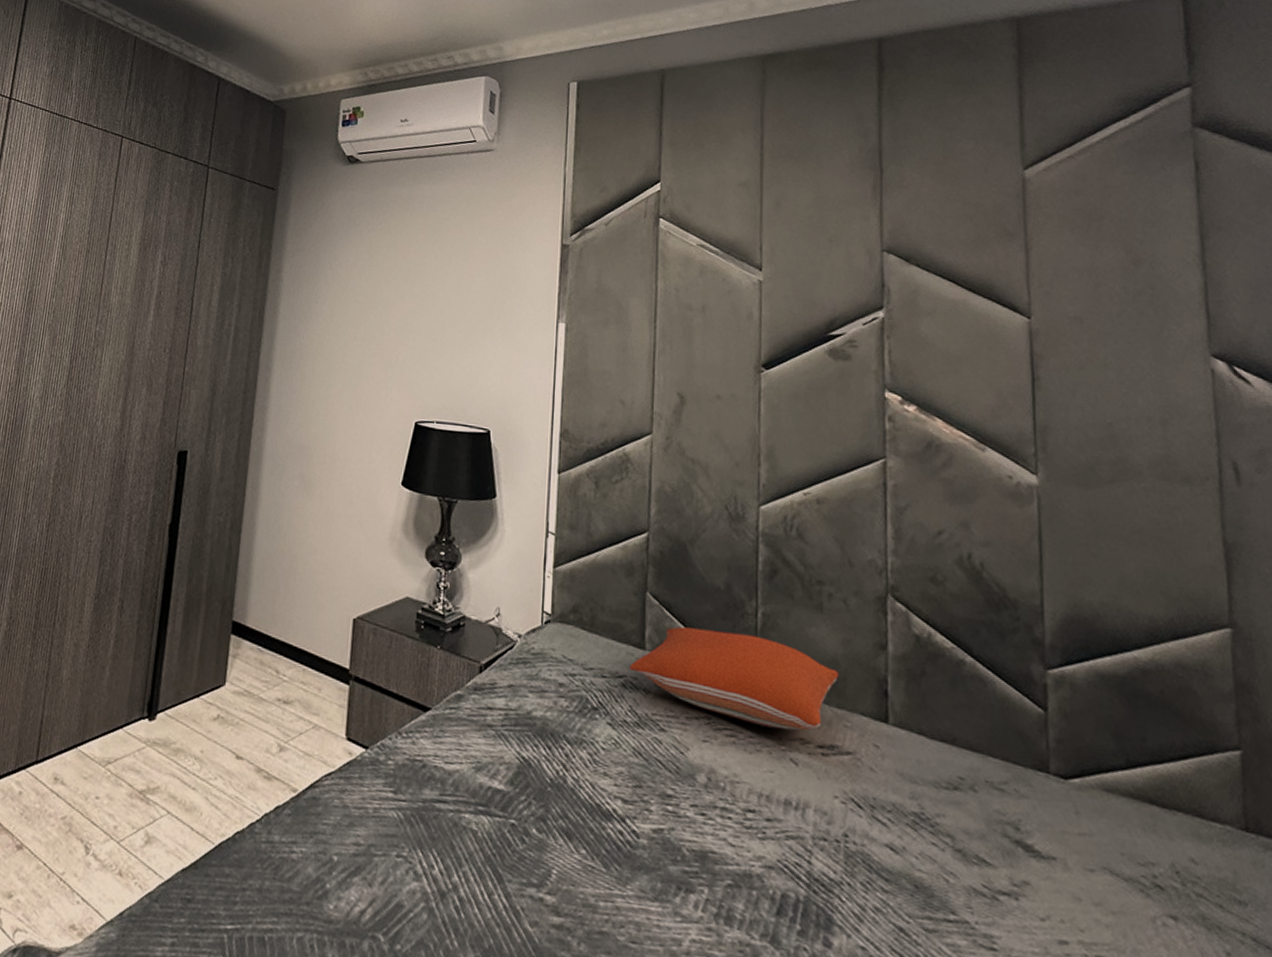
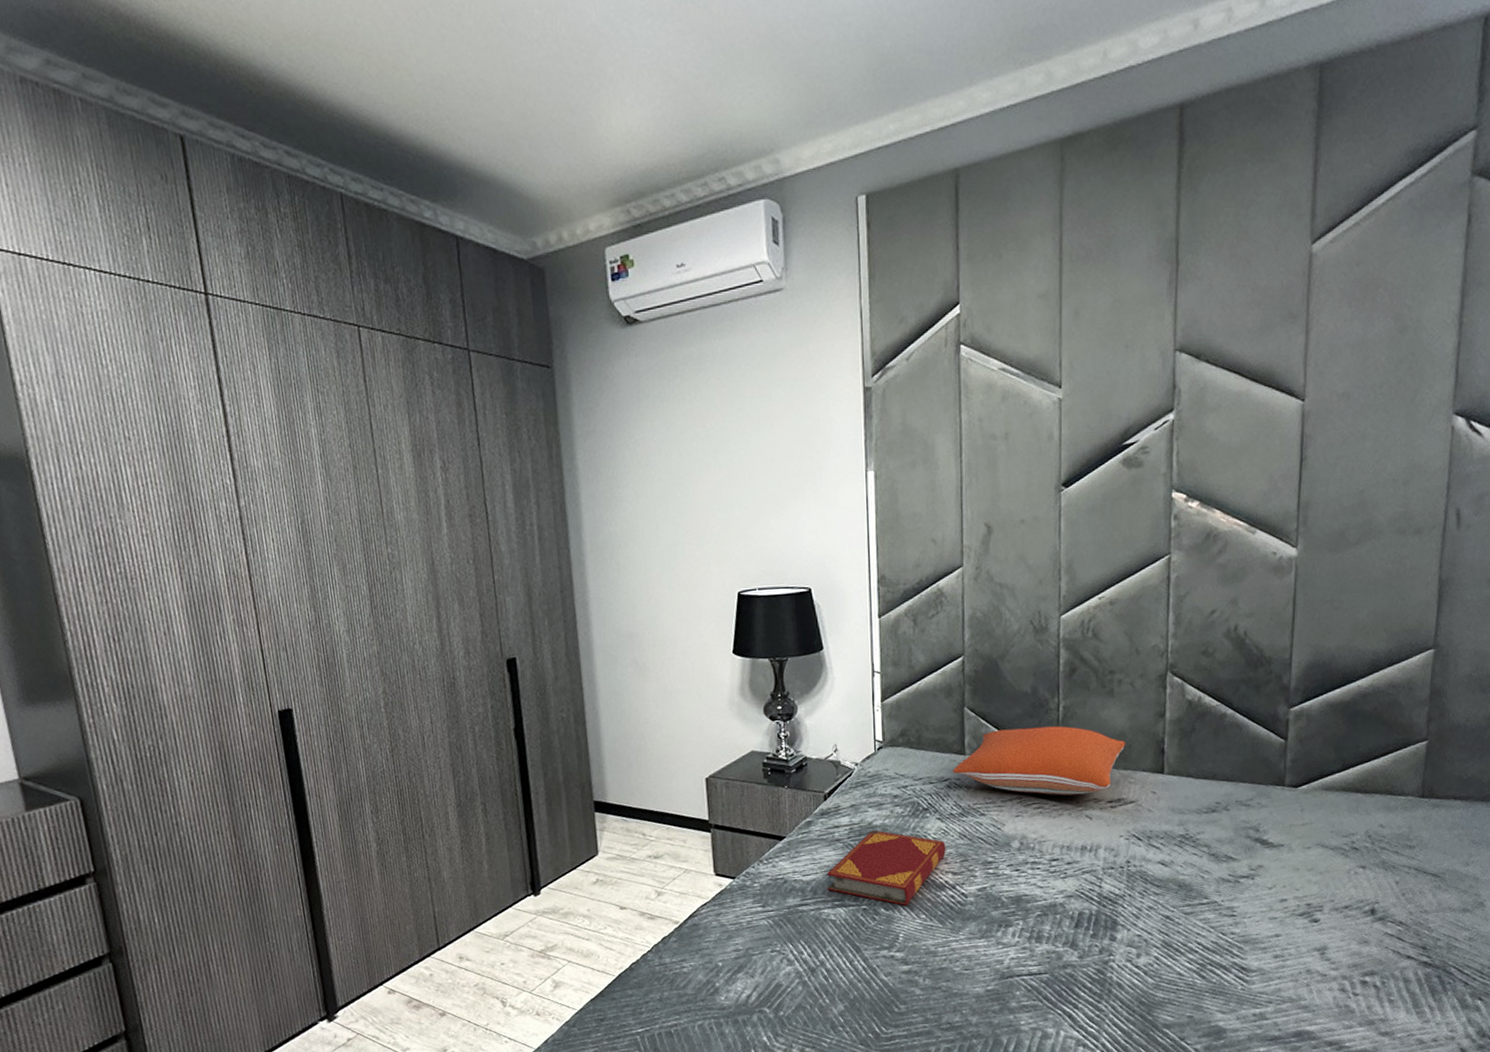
hardback book: none [472,721,616,831] -> present [827,830,946,906]

